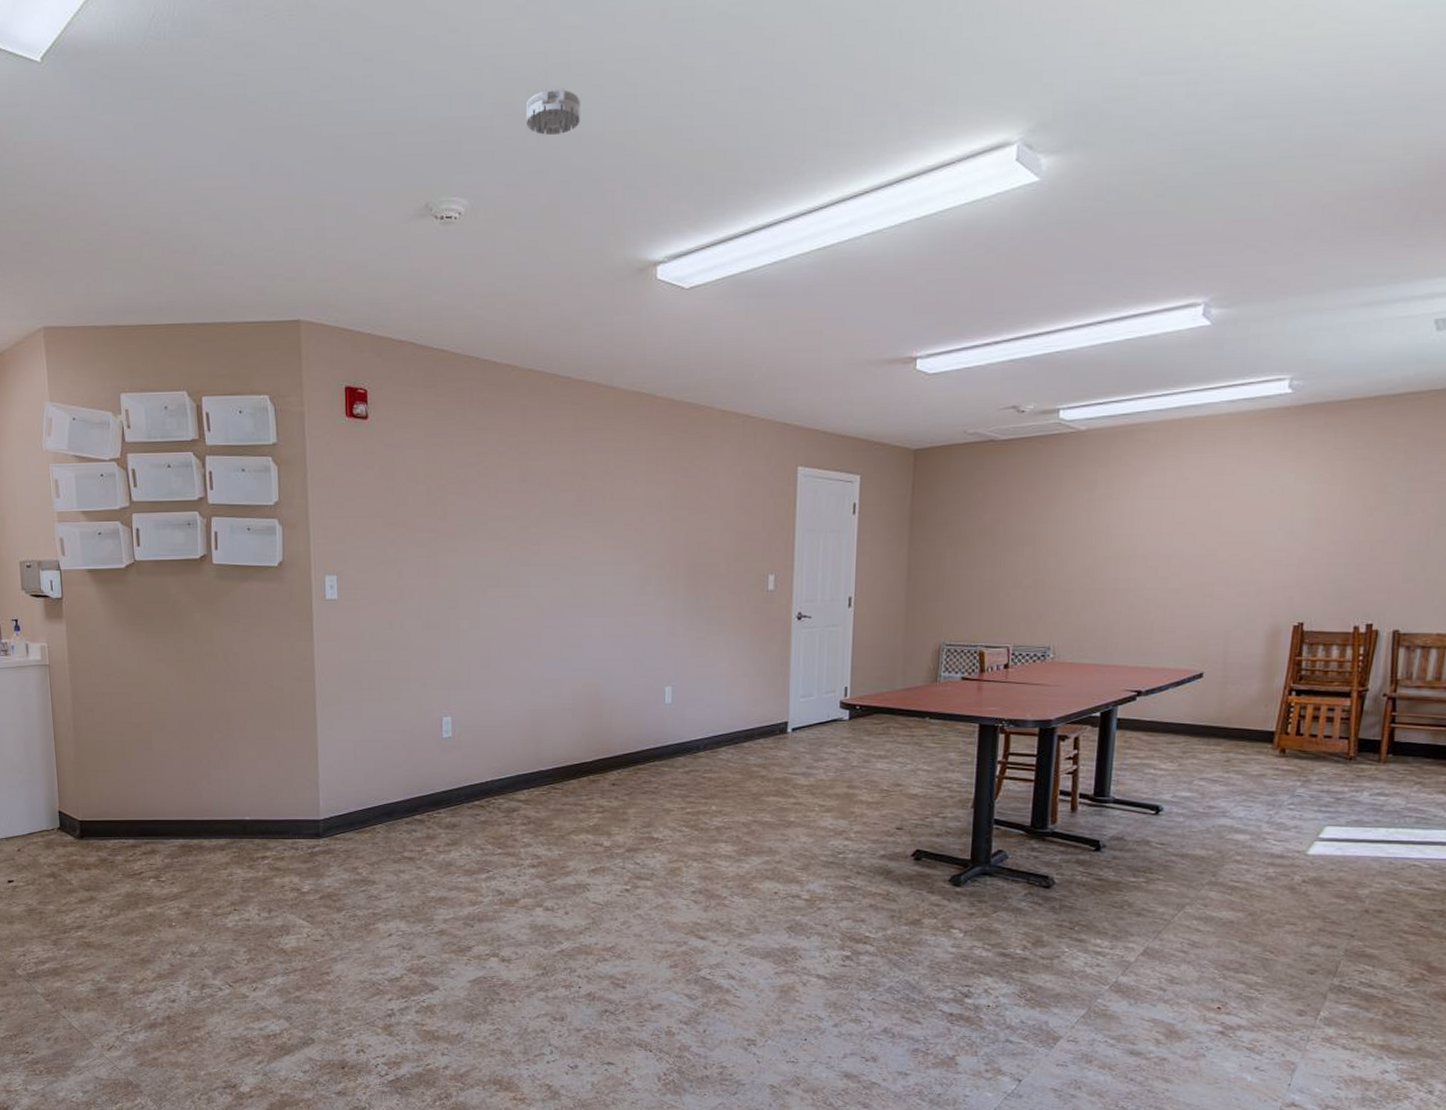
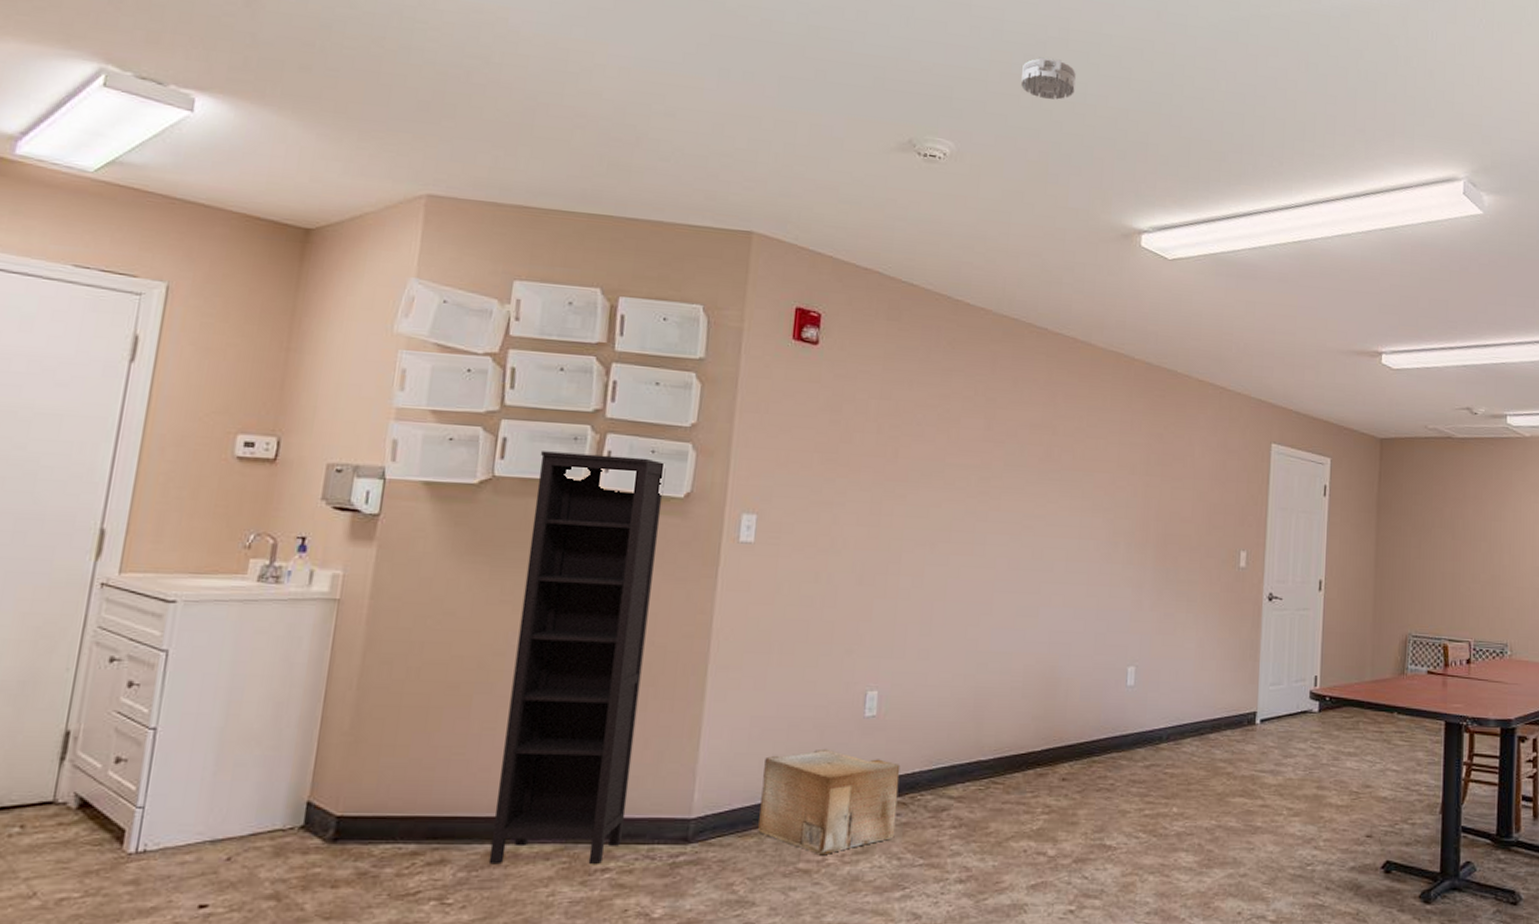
bookcase: none [165,535,273,854] -> present [488,451,666,865]
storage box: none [369,764,477,847] -> present [758,748,901,856]

